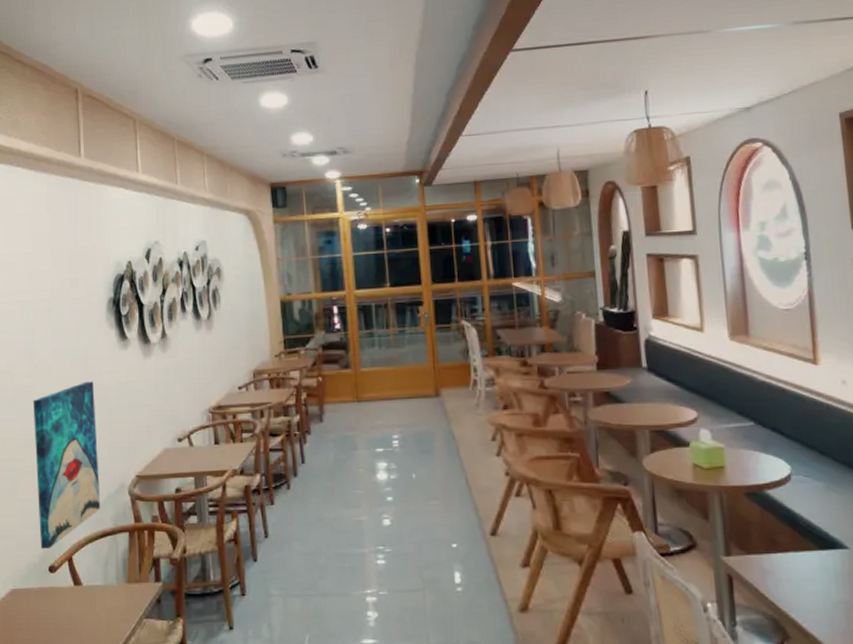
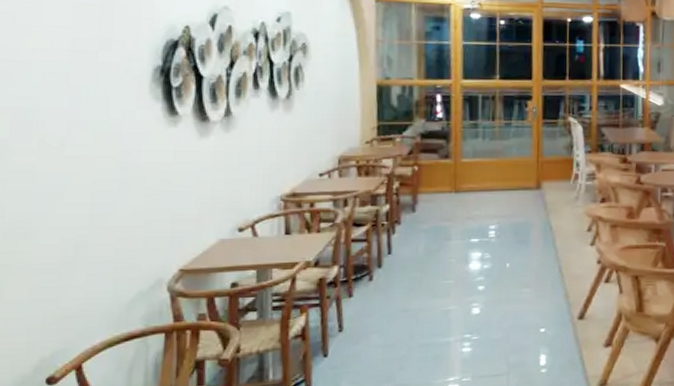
wall art: present [33,381,101,549] -> none [33,161,128,358]

